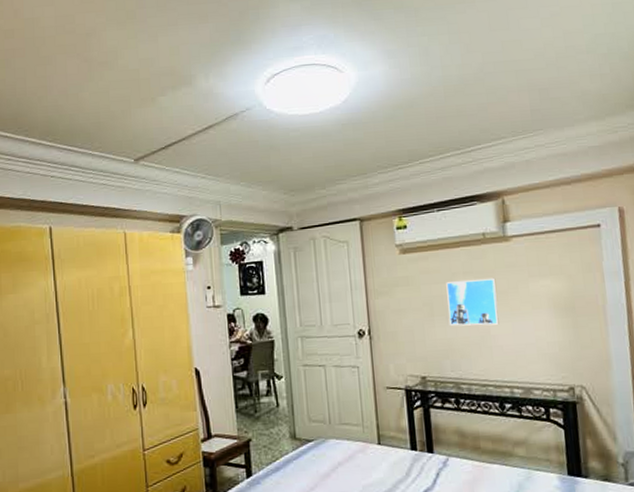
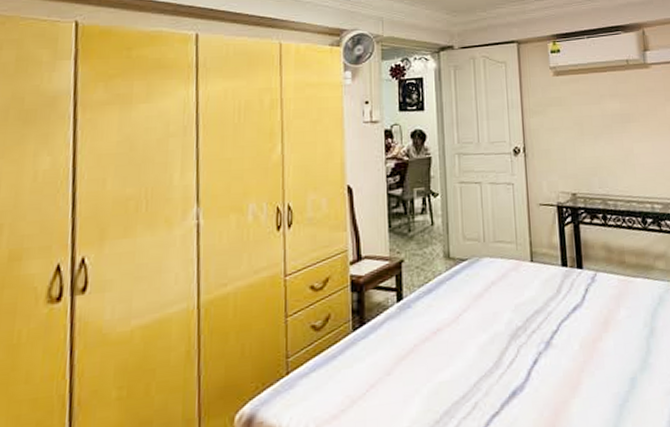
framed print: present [446,277,499,326] -> none [595,100,641,145]

